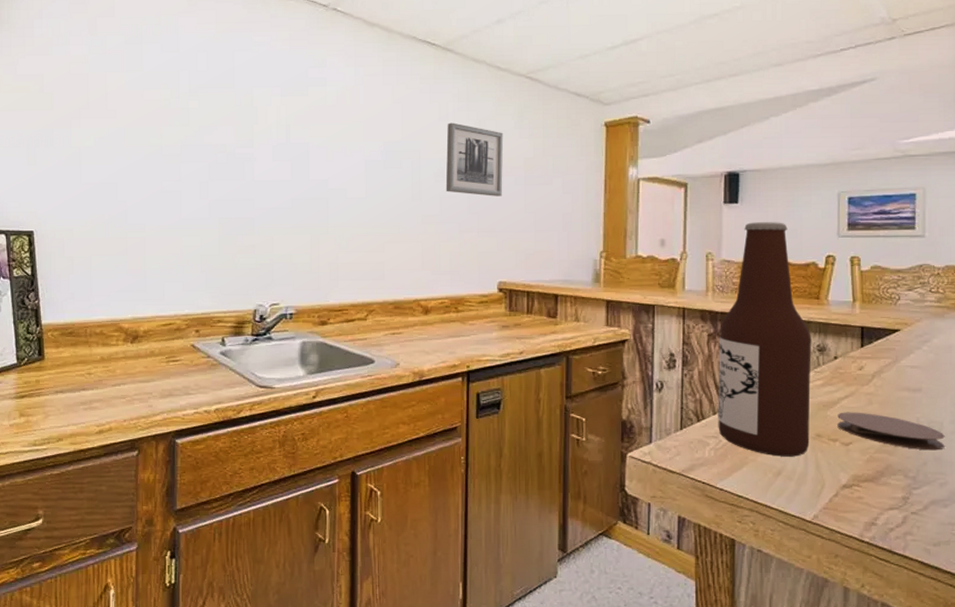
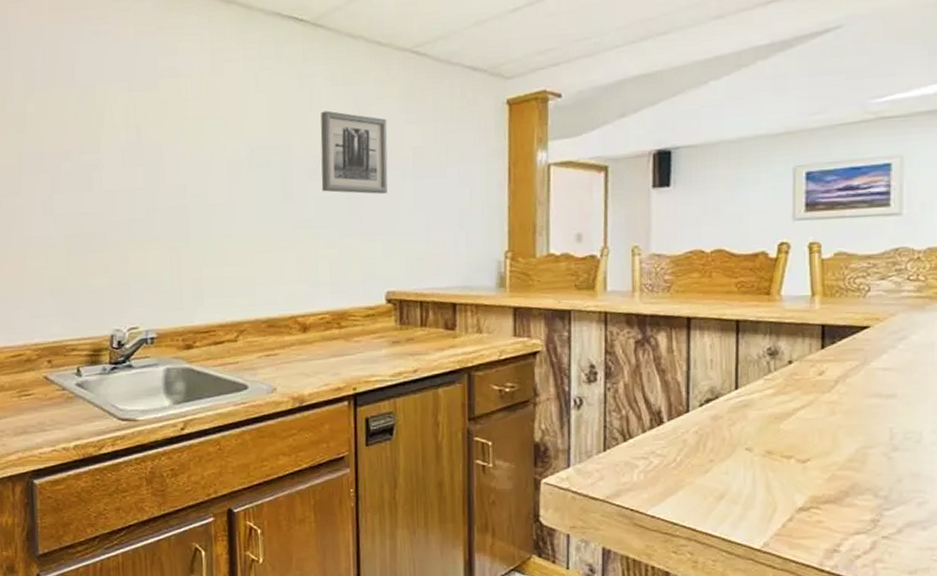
root beer bottle: present [718,222,811,457] -> none [647,206,761,478]
coaster: present [837,412,945,451] -> none [792,423,924,466]

